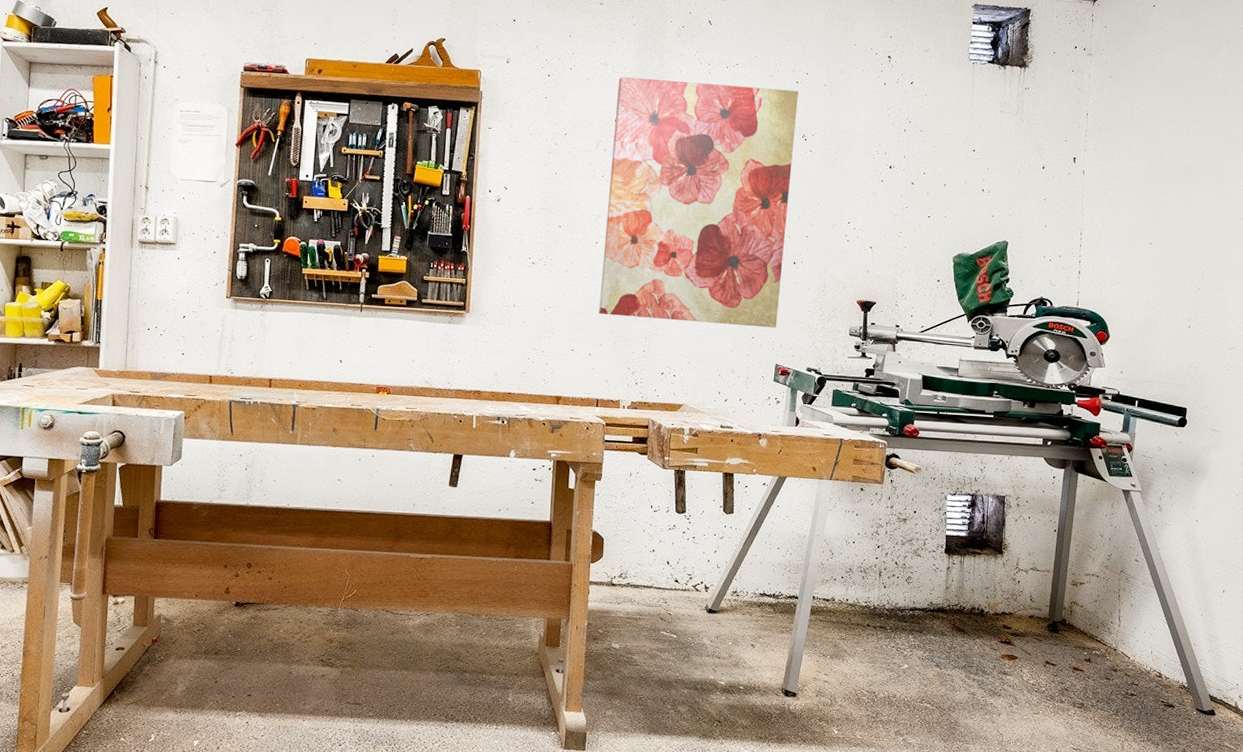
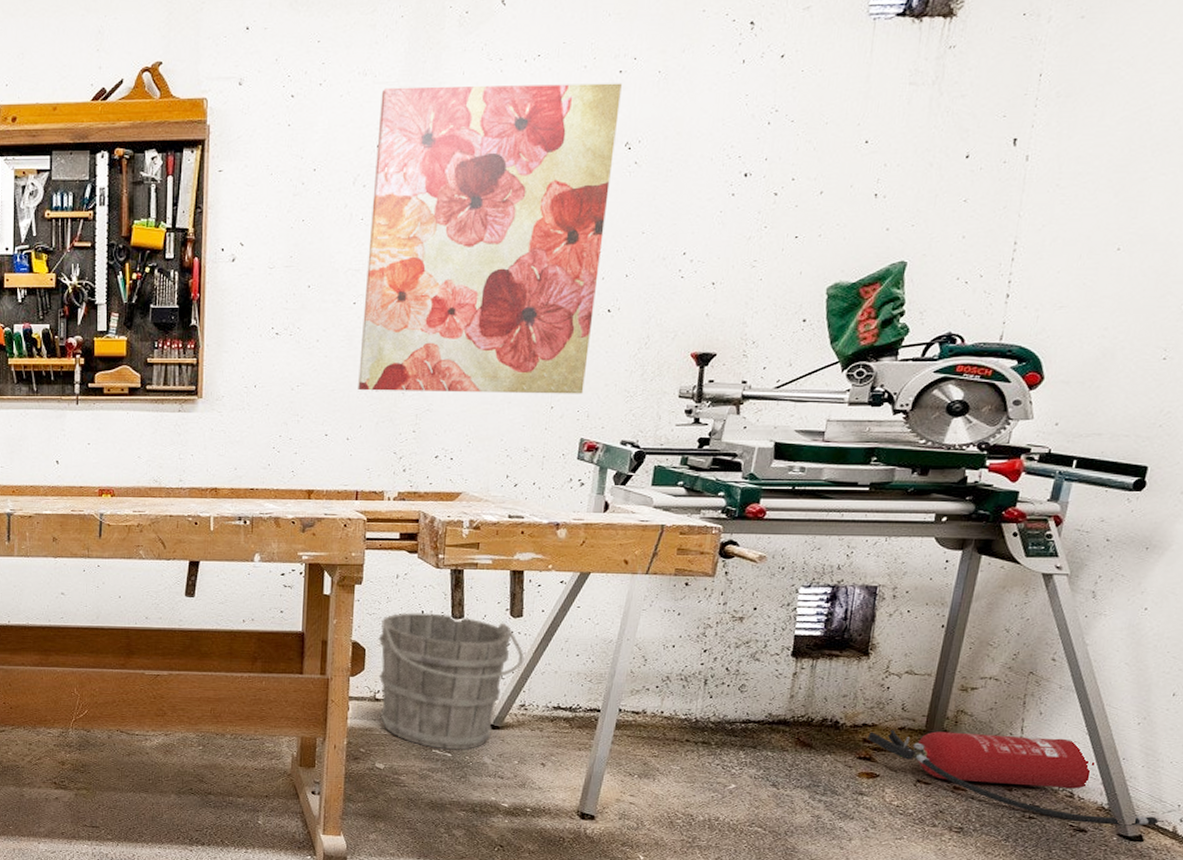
bucket: none [614,507,736,632] -> present [378,613,525,750]
fire extinguisher: none [1006,618,1225,701] -> present [867,730,1159,825]

